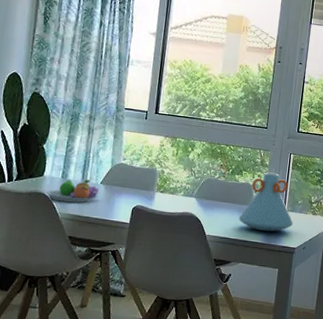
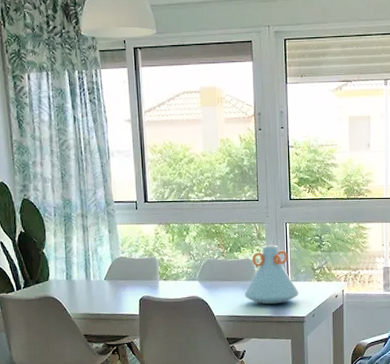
fruit bowl: present [46,179,99,203] -> none [54,277,104,303]

